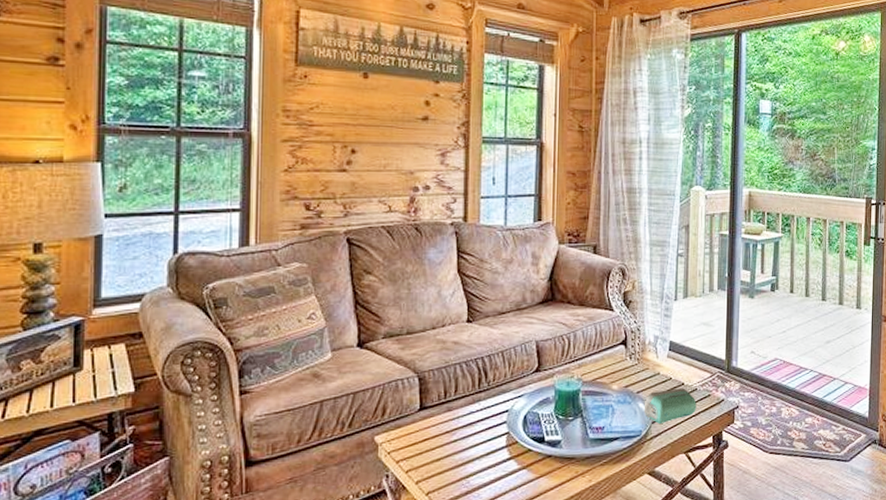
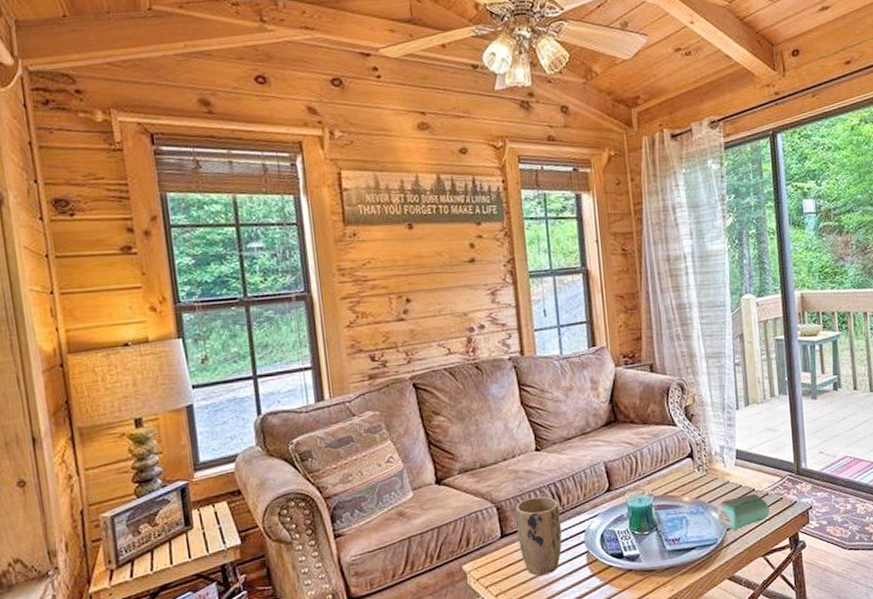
plant pot: none [437,370,485,454] -> present [515,496,562,576]

